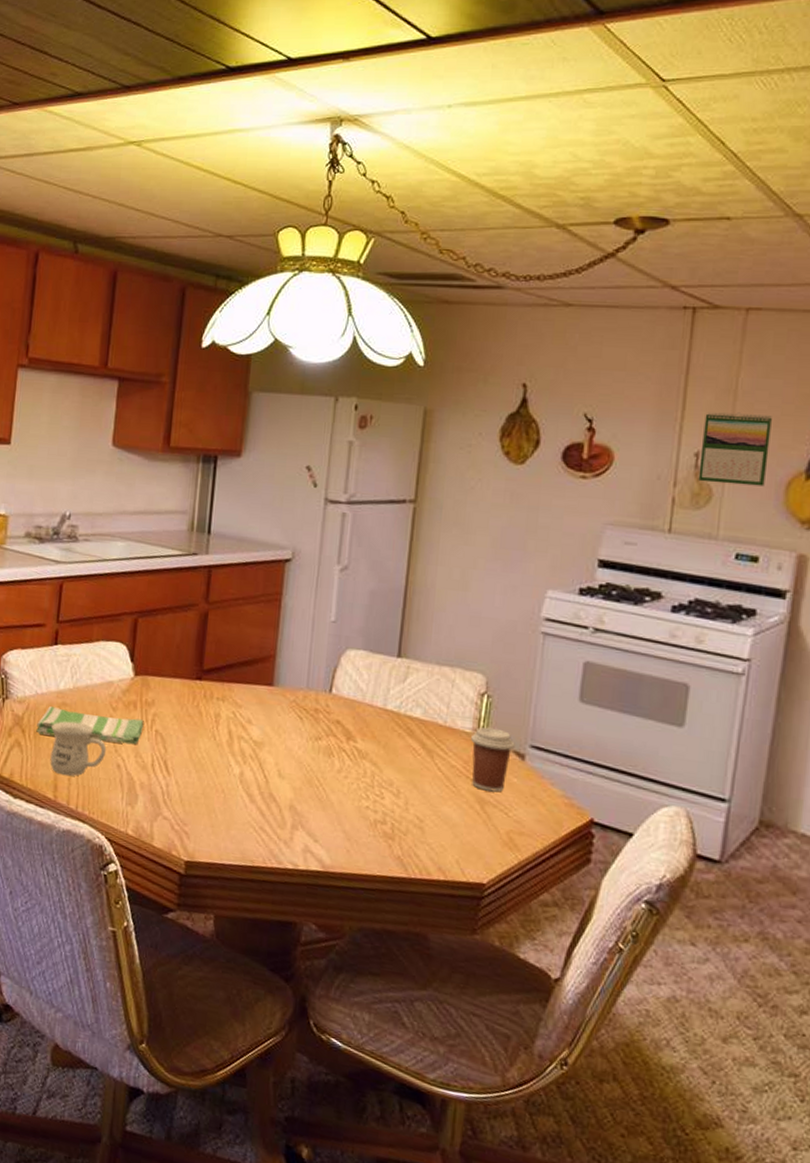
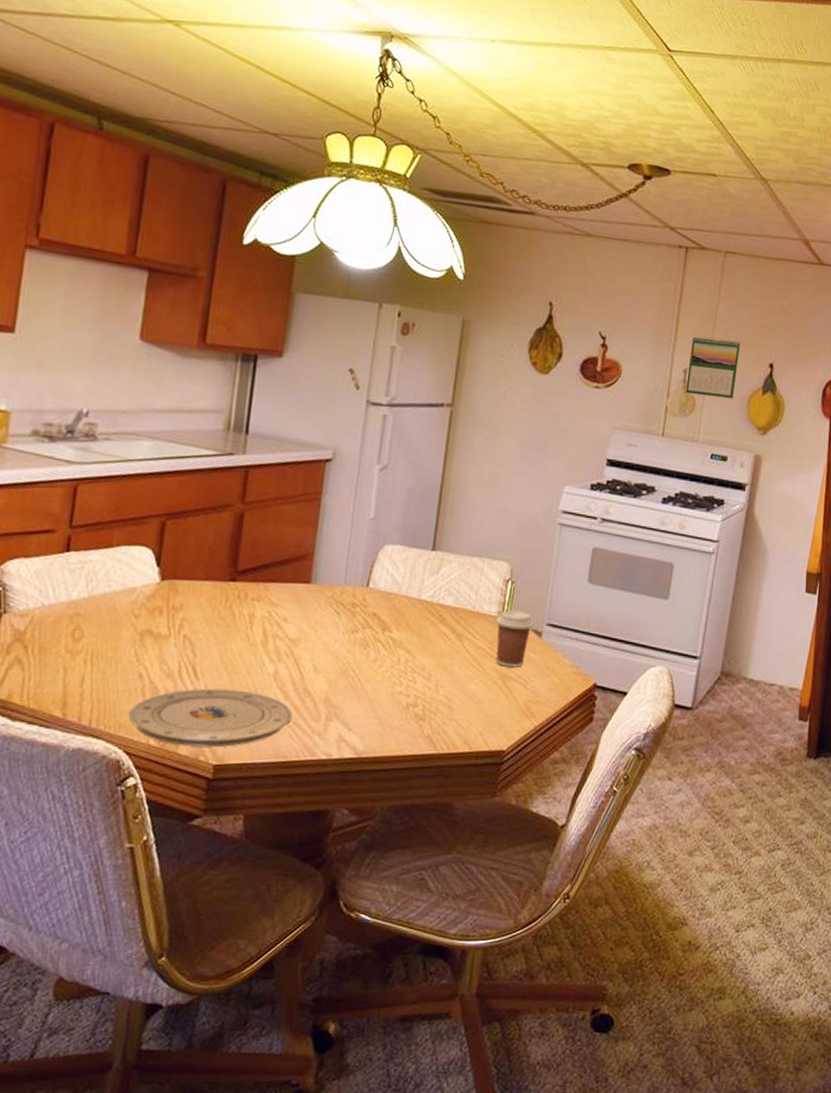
dish towel: present [36,706,144,745] -> none [42,618,171,652]
mug: present [50,721,107,777] -> none [58,632,127,692]
plate: none [109,783,258,845] -> present [128,688,292,748]

